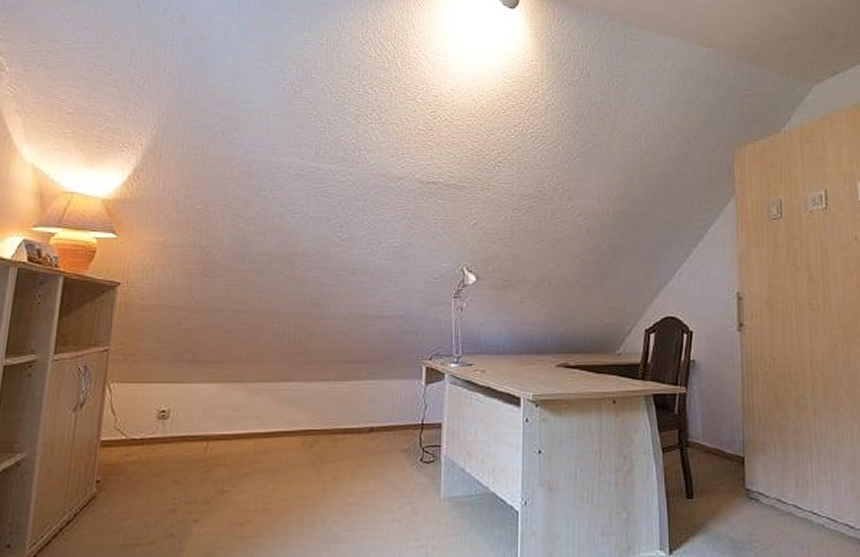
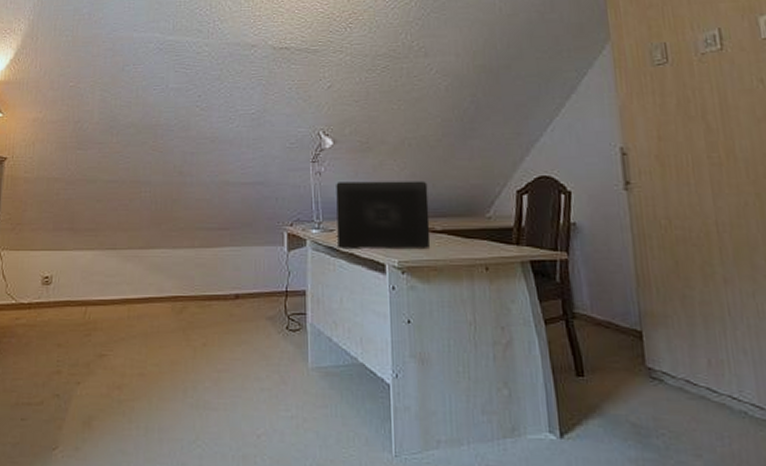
laptop: none [475,317,564,383] -> present [336,181,431,248]

